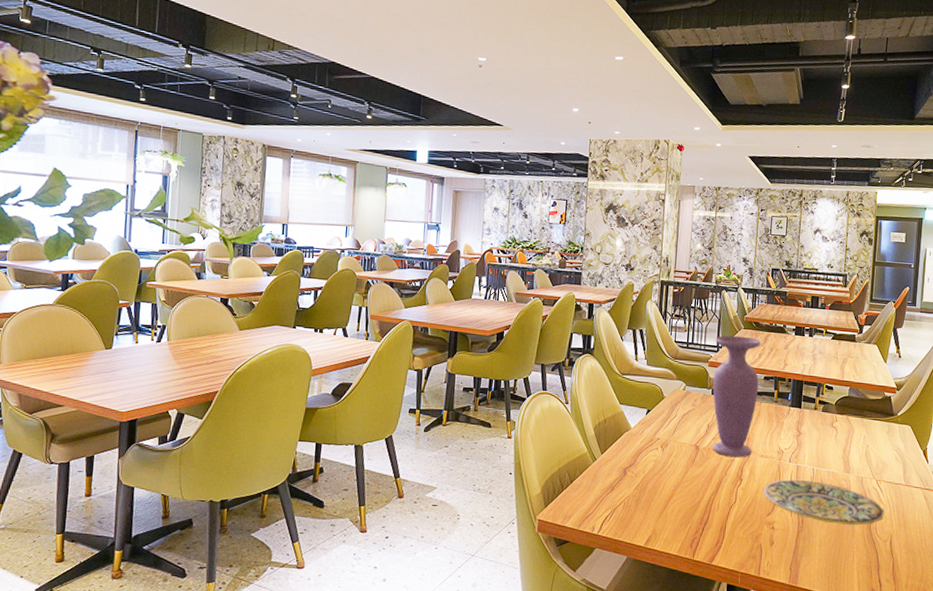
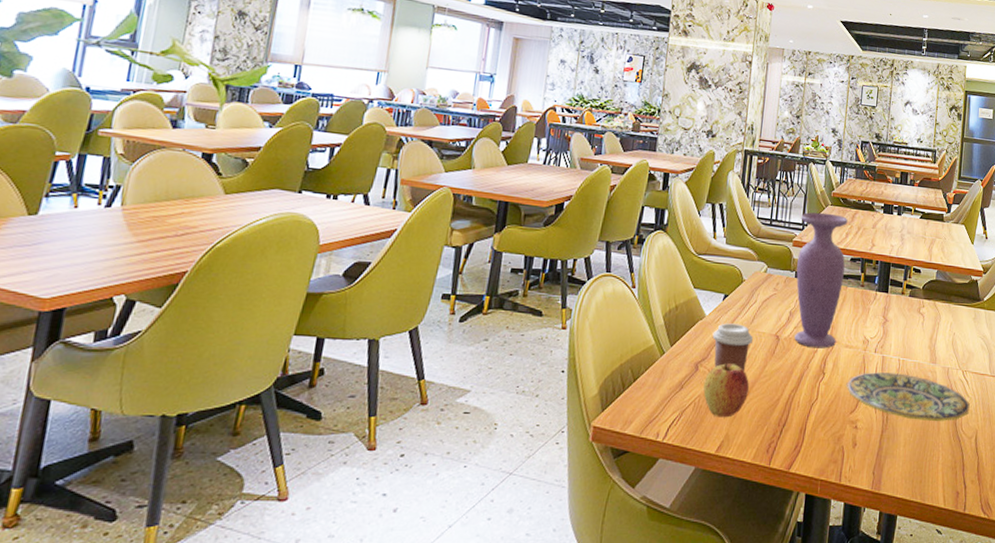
apple: none [632,469,672,516] -> present [703,363,749,418]
coffee cup: none [638,434,674,476] -> present [712,323,753,371]

